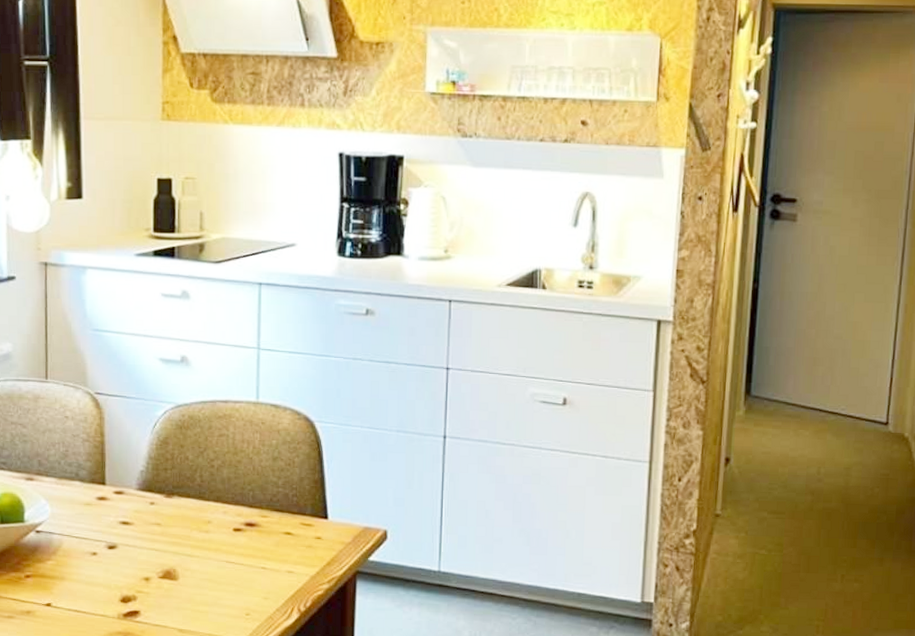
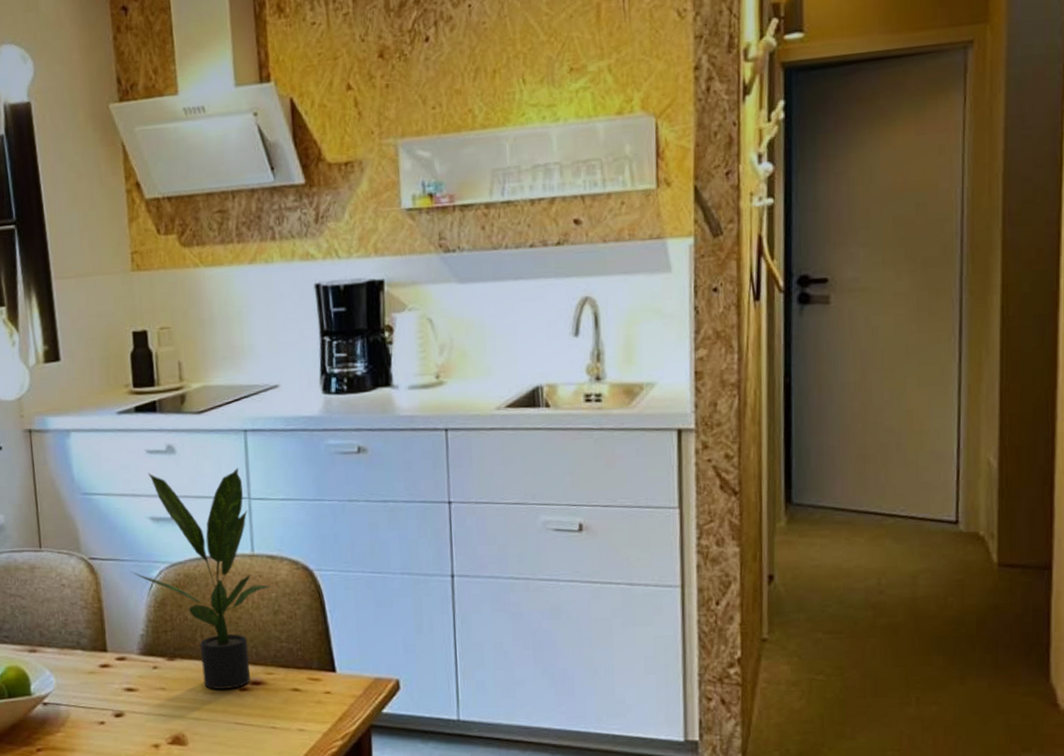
potted plant: none [138,315,273,528] -> present [133,467,271,689]

